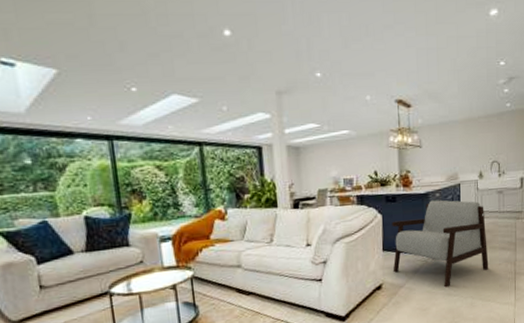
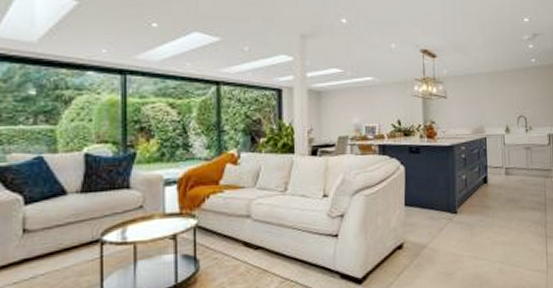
armchair: present [391,200,489,288] -> none [415,153,518,250]

